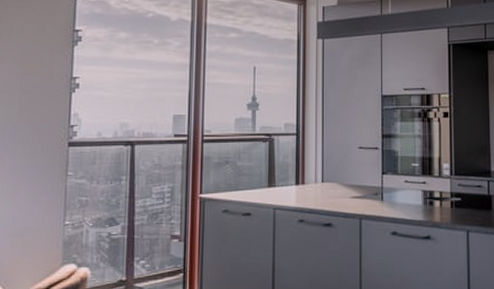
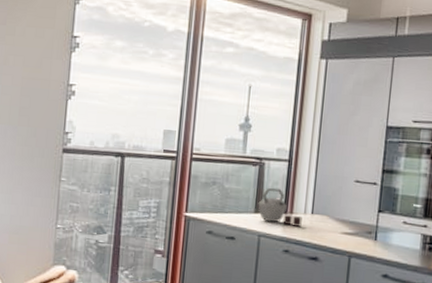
kettle: none [271,161,314,196] -> present [258,188,302,227]

